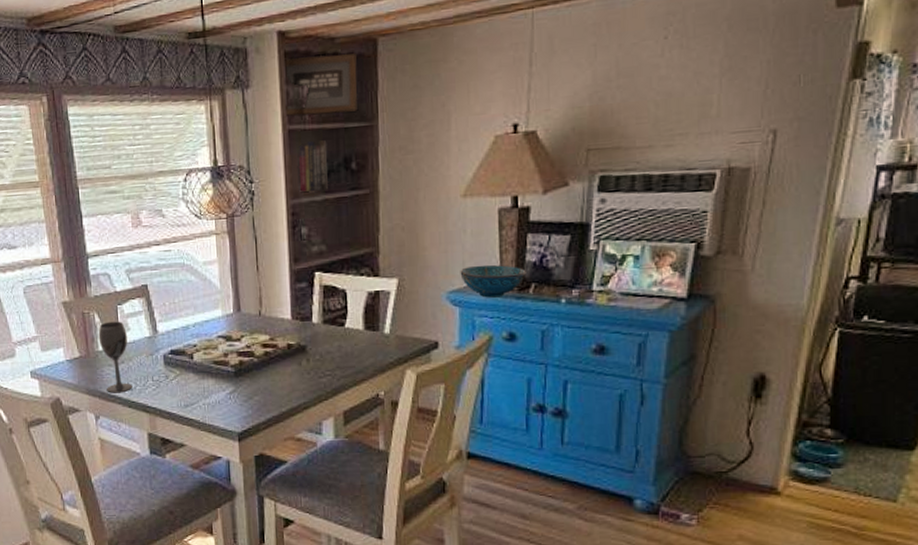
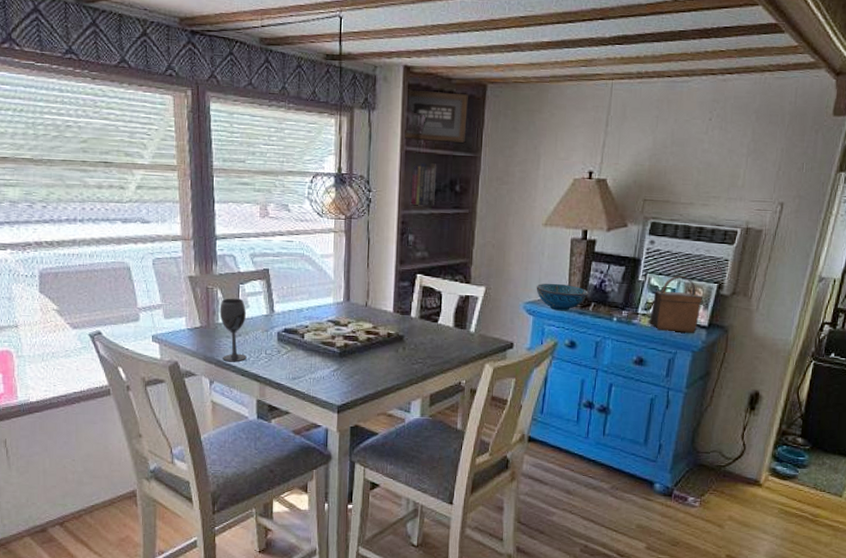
handbag: none [608,237,678,310] -> present [649,275,703,333]

